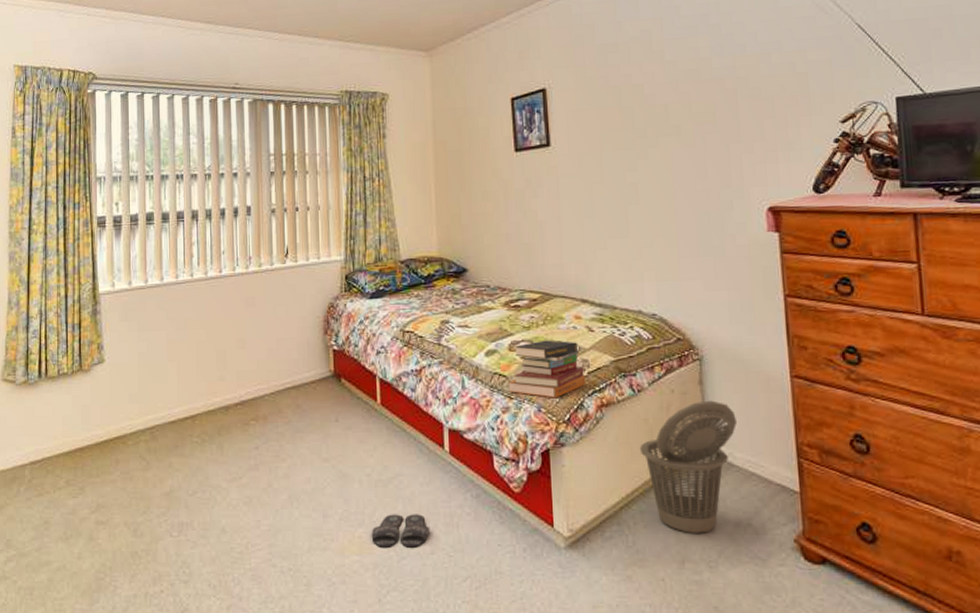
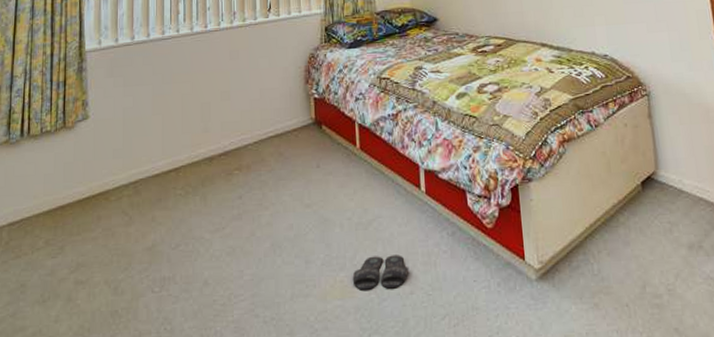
books: present [508,340,586,398] -> none [478,81,549,136]
laundry basket: present [639,400,738,533] -> none [599,132,684,258]

